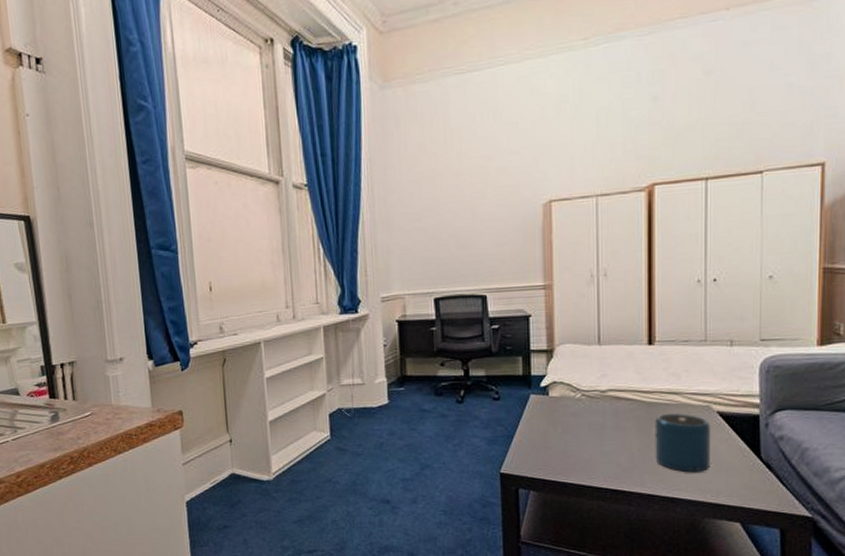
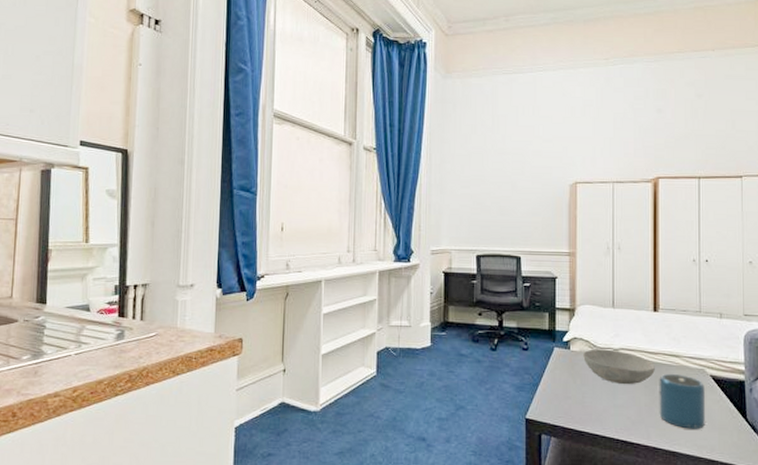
bowl: none [564,391,650,430] -> present [583,349,655,385]

